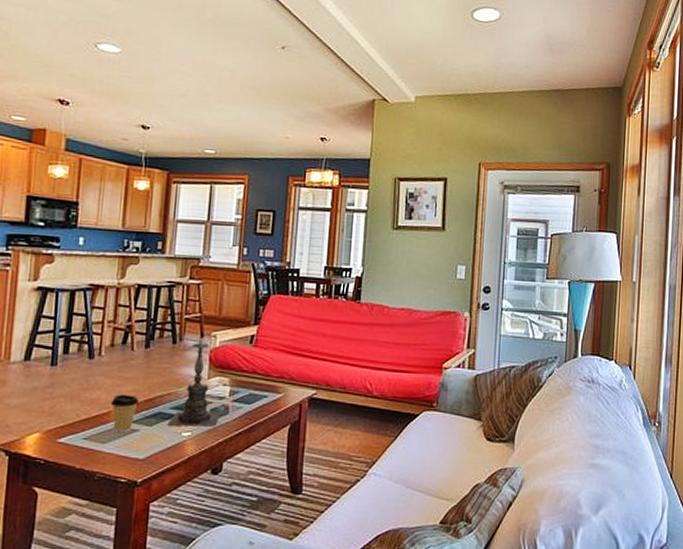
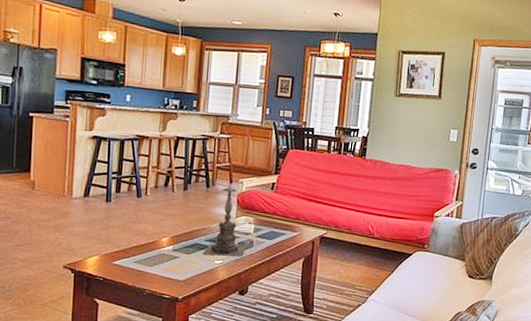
coffee cup: present [110,394,140,433] -> none [155,227,180,259]

